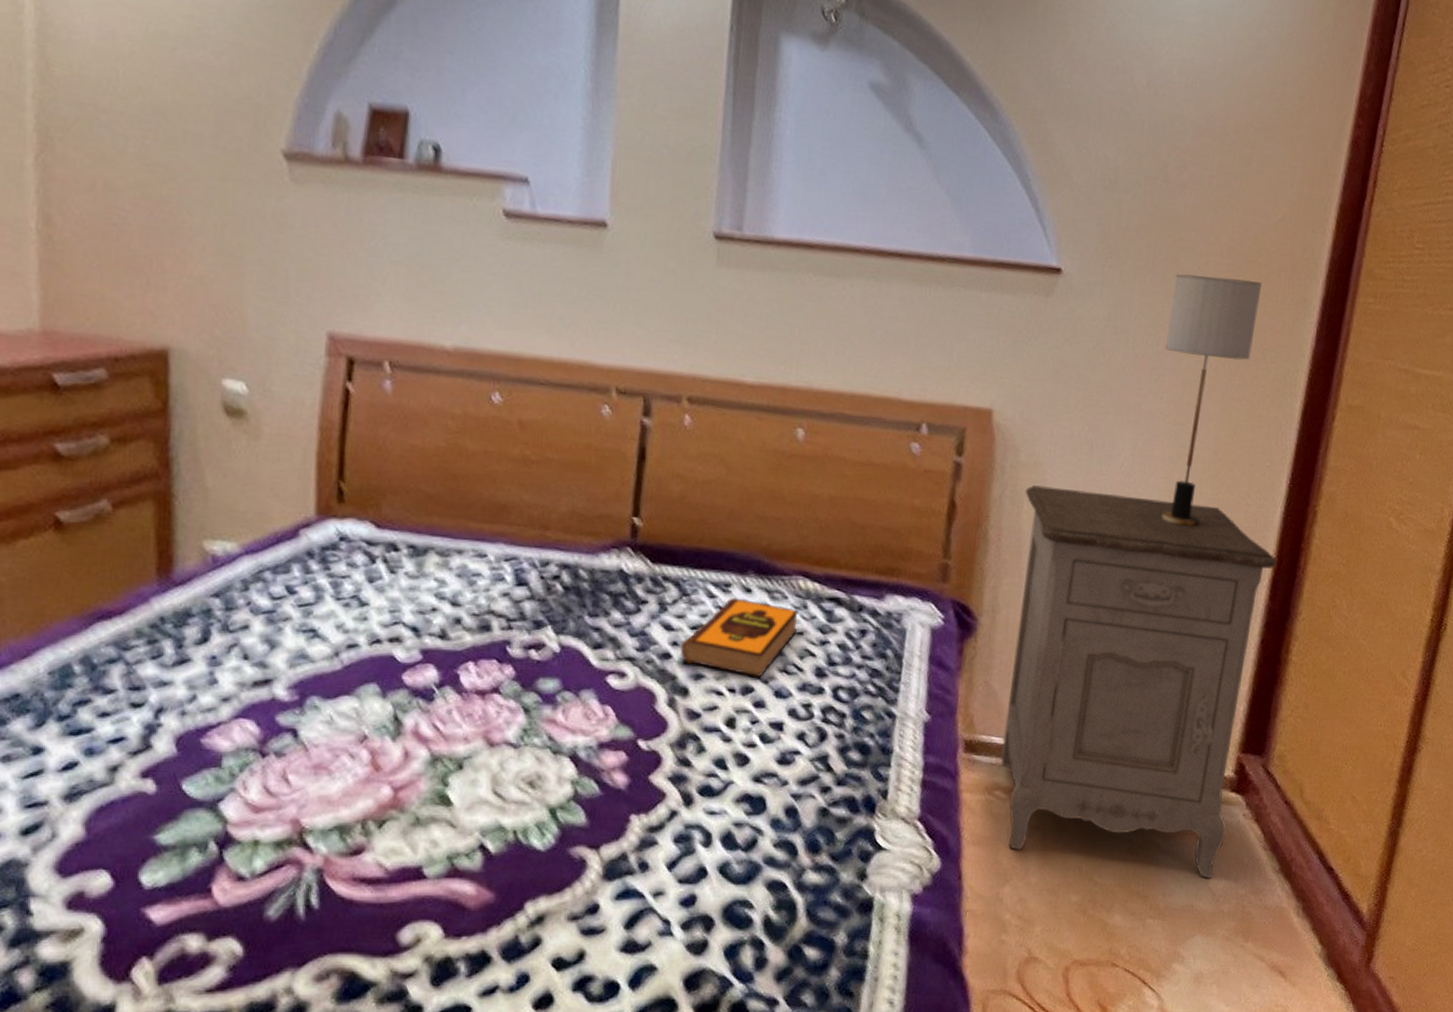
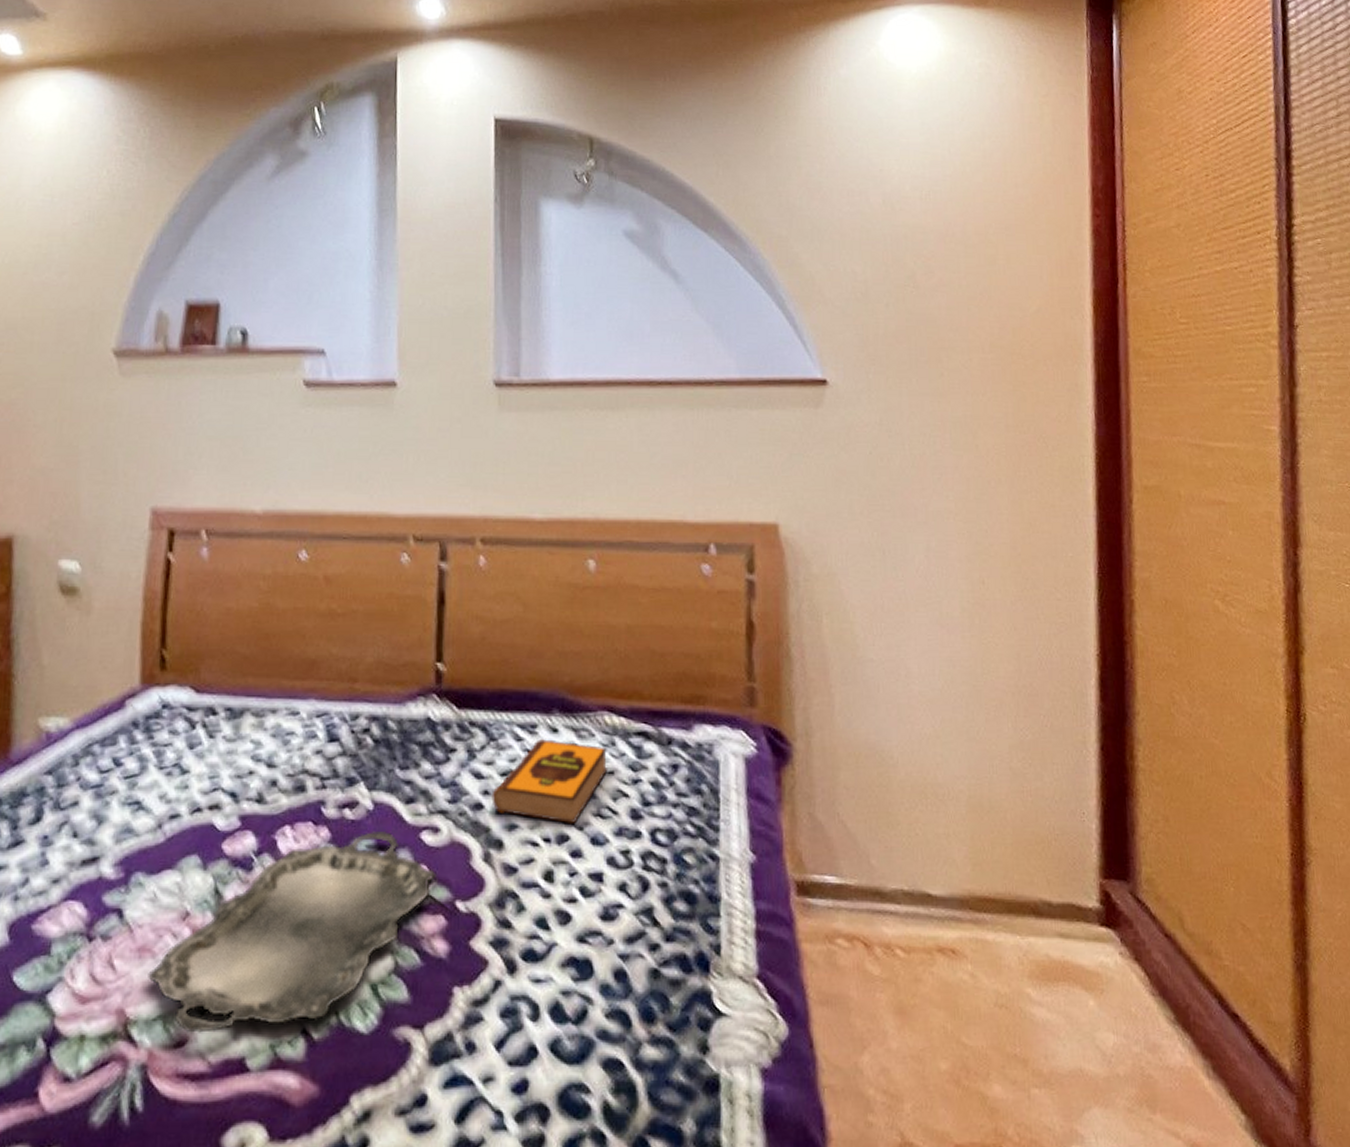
serving tray: none [324,672,620,844] -> present [148,830,436,1033]
nightstand: present [1001,485,1277,879] -> none [822,597,1104,1035]
table lamp: present [1162,274,1262,527] -> none [941,371,1031,628]

